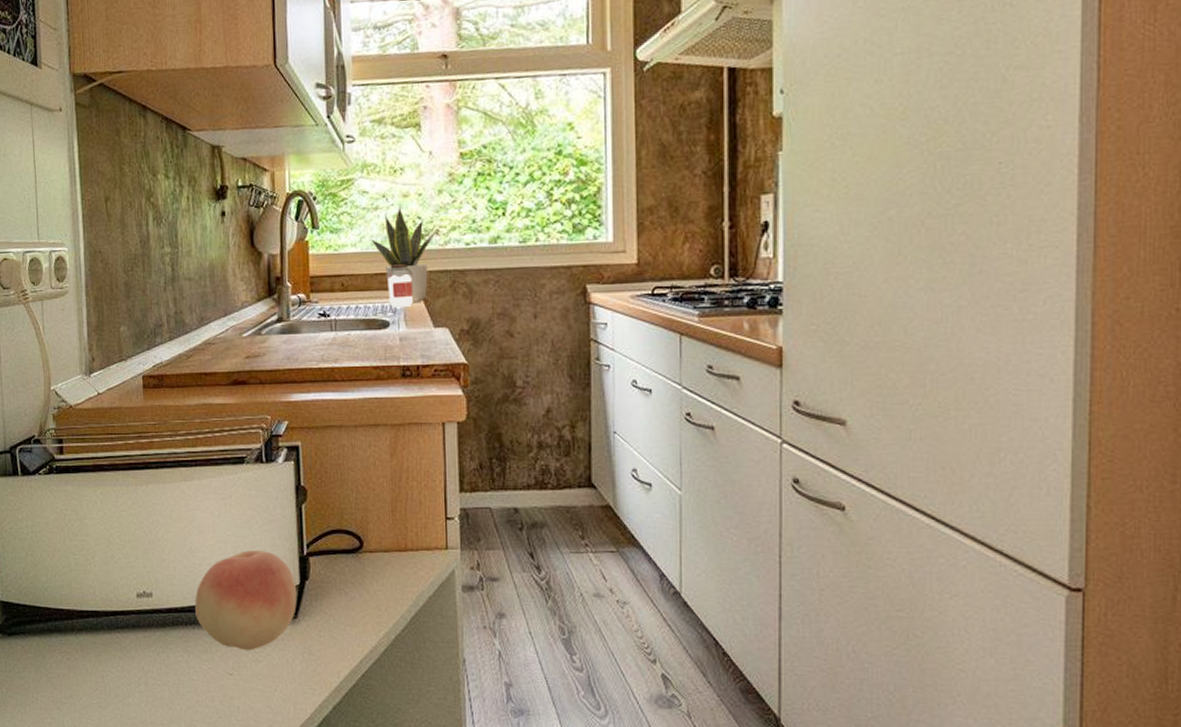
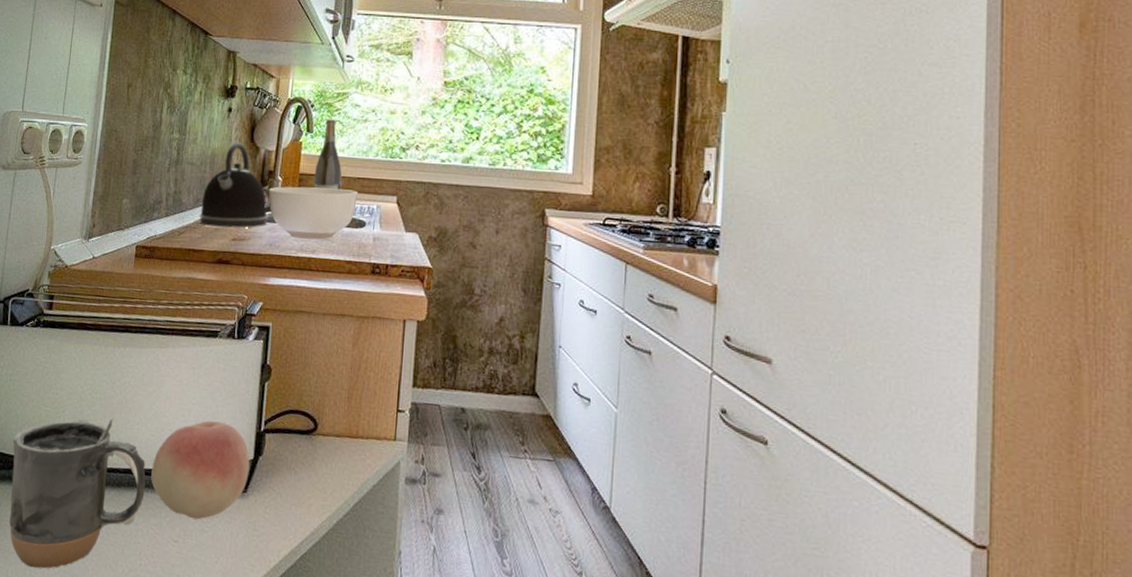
mug: none [45,559,192,716] -> present [9,418,146,569]
kettle: none [206,249,282,346] -> present [199,142,269,228]
bowl: none [278,288,377,348] -> present [268,186,358,240]
wine bottle: none [326,211,358,291] -> present [313,119,343,190]
potted plant: present [370,205,439,302] -> none [357,120,419,207]
jar: present [387,264,414,307] -> none [367,172,392,211]

